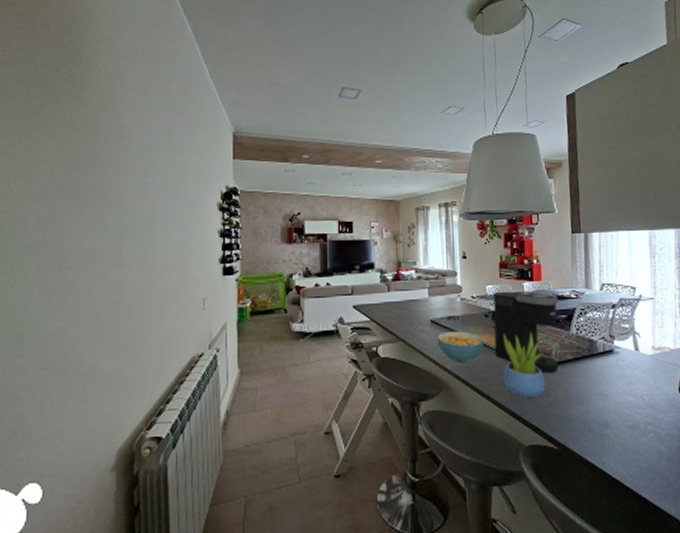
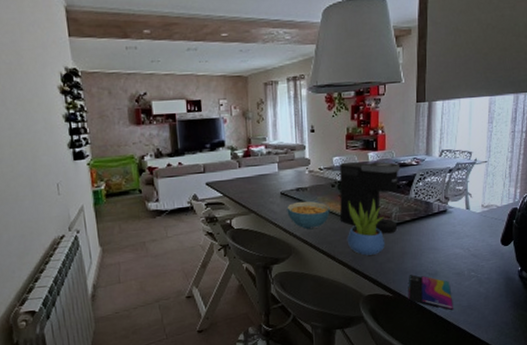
smartphone: none [575,424,631,473] -> present [408,275,453,311]

